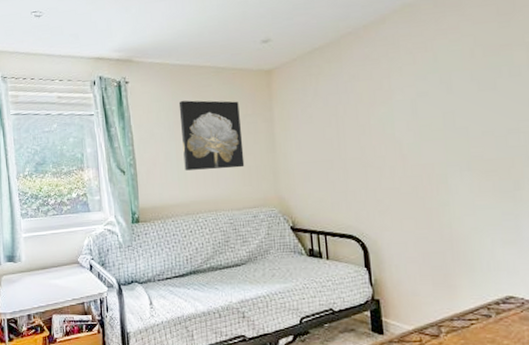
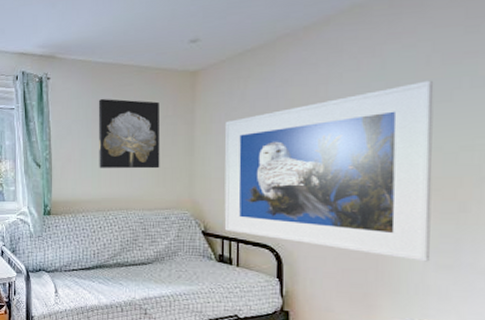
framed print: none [301,71,497,239] -> present [224,80,434,262]

